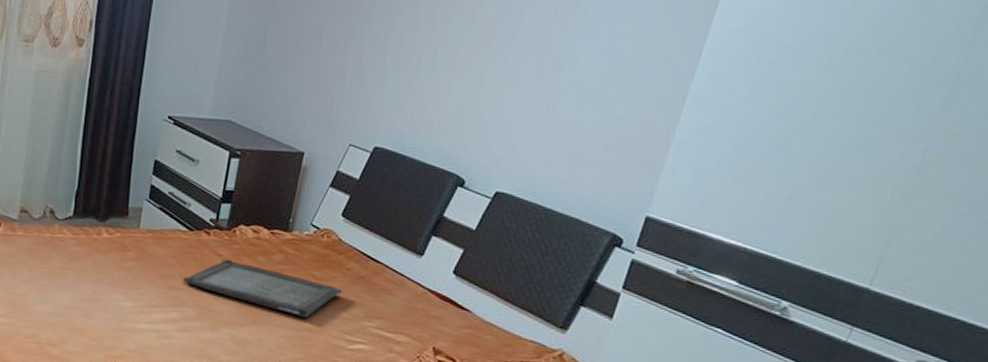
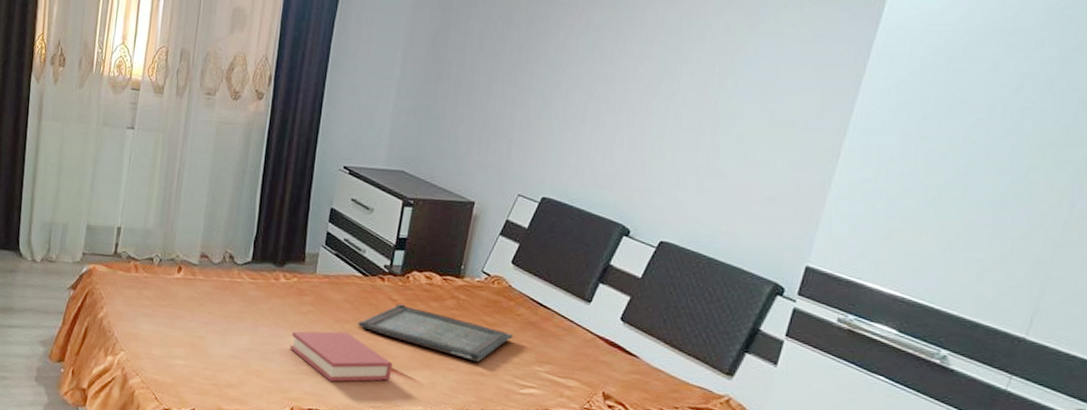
hardback book: none [113,287,219,339] -> present [289,331,393,382]

